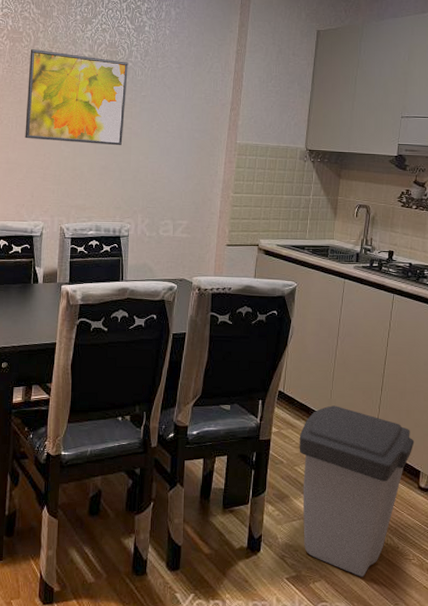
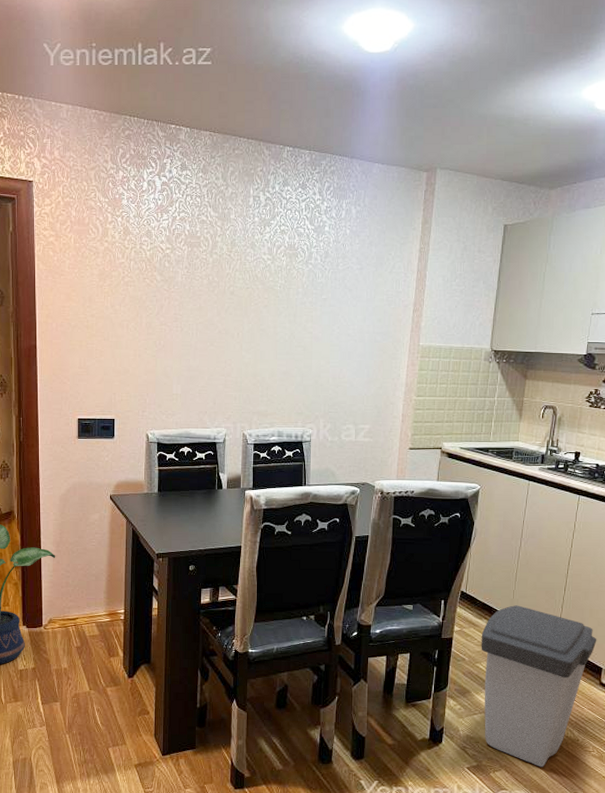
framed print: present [25,48,128,146] -> none [205,253,308,351]

